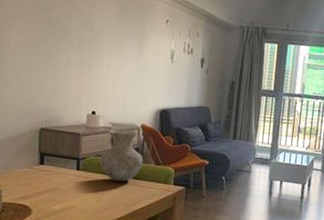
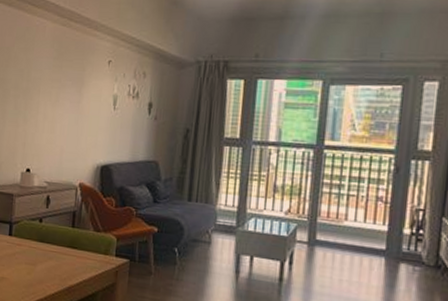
vase: present [99,129,143,182] -> none [33,189,81,251]

